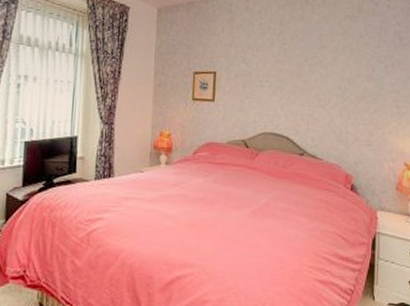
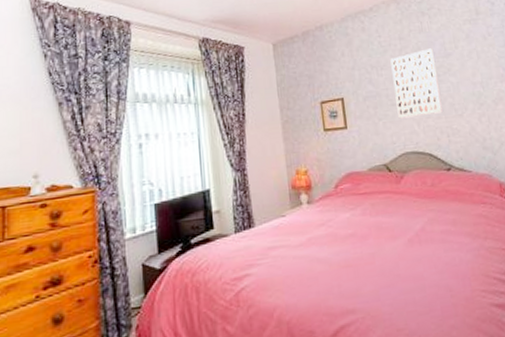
wall art: none [264,37,310,101] -> present [390,48,444,119]

